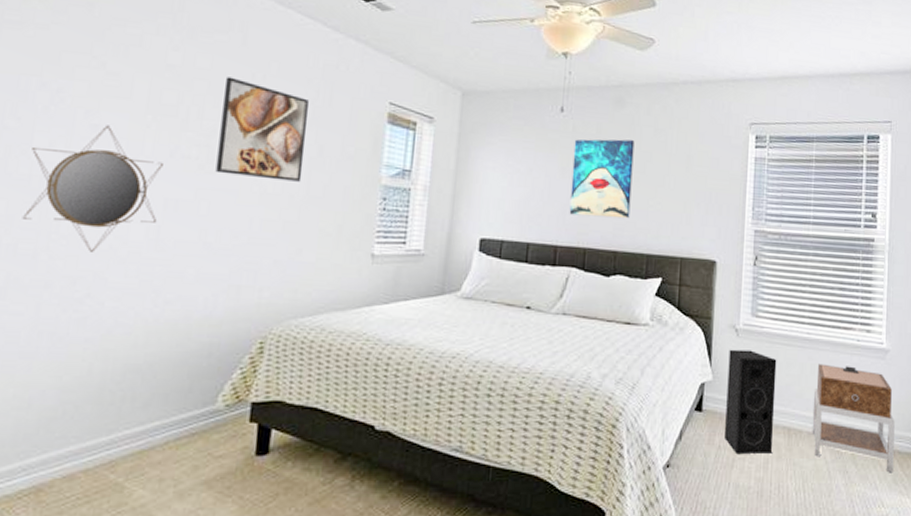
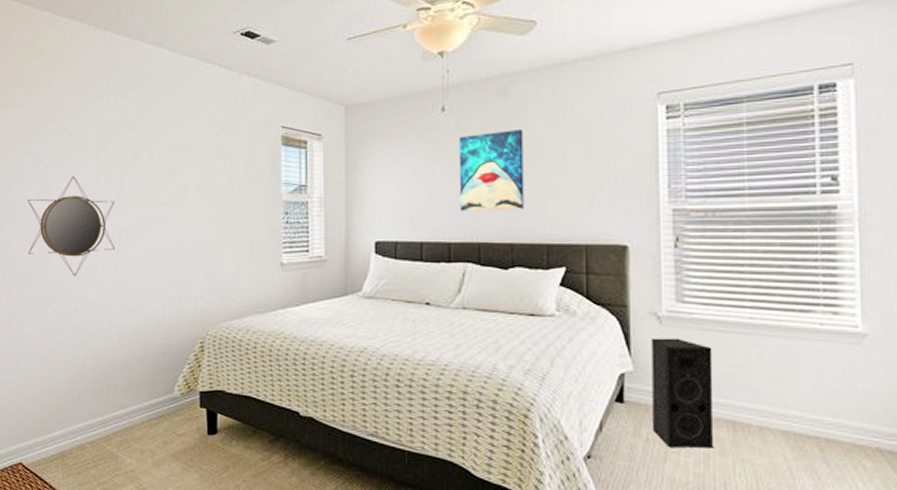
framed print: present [215,77,309,182] -> none [151,124,217,206]
nightstand: present [812,363,895,473] -> none [763,351,883,476]

